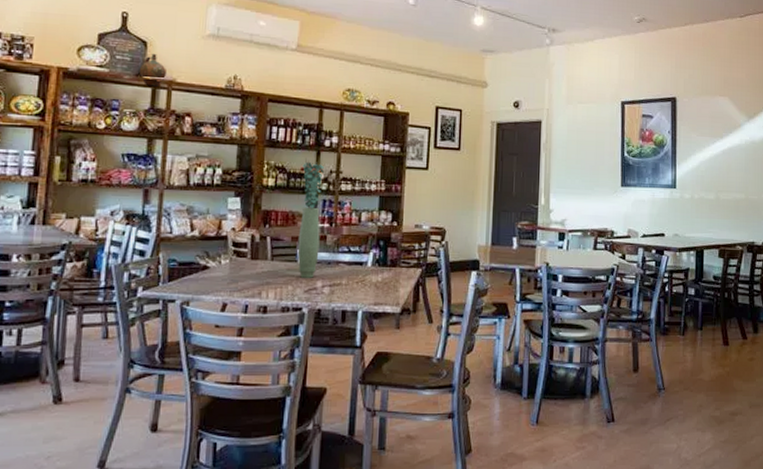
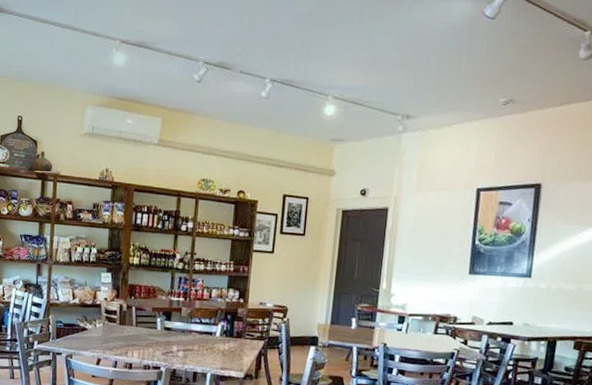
vase: present [297,157,324,279] -> none [157,240,180,344]

